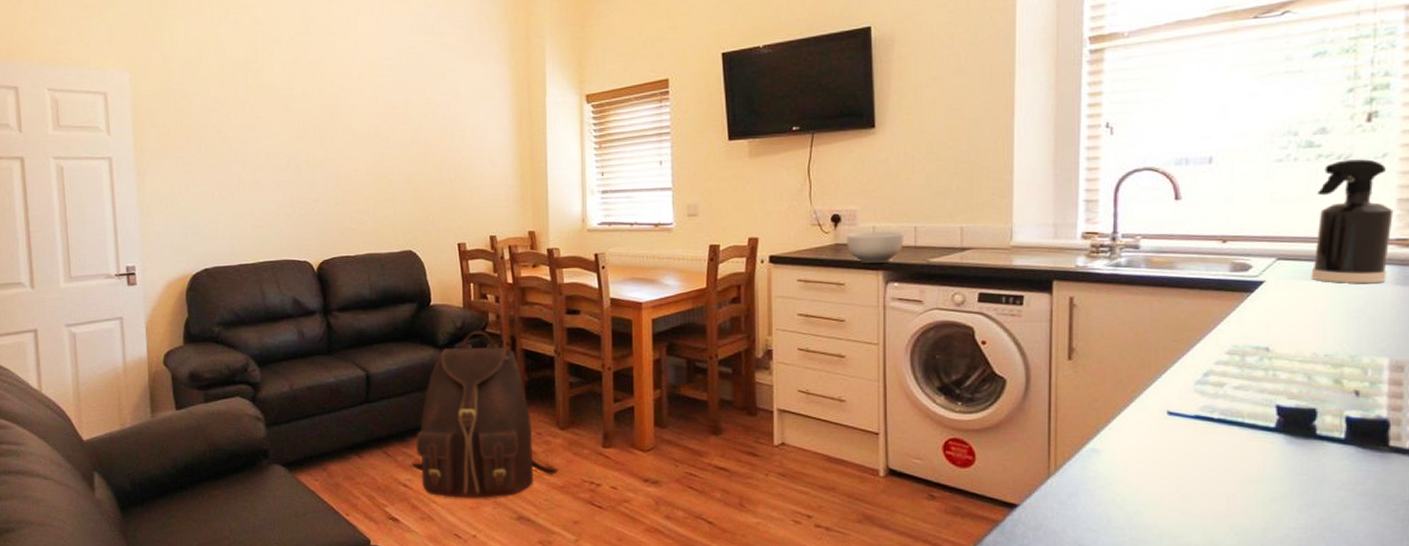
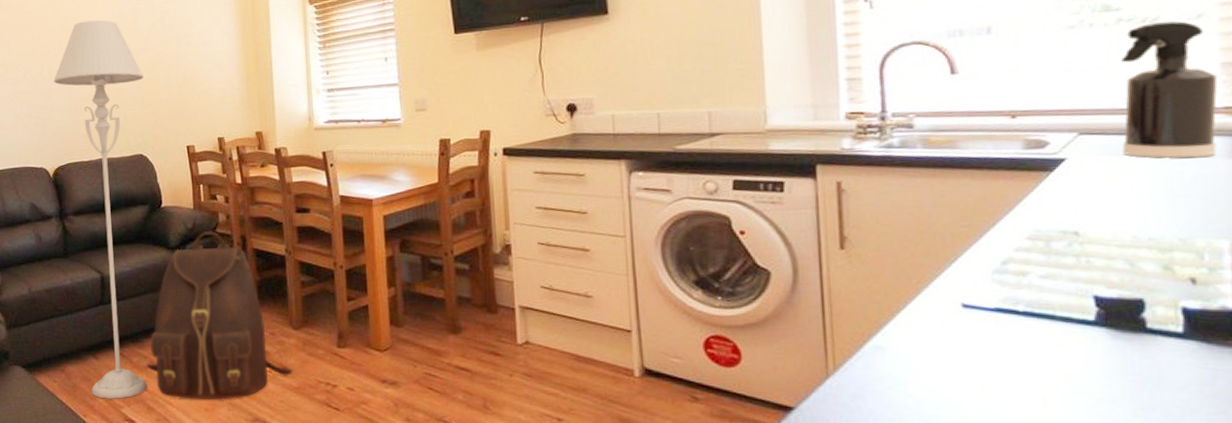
floor lamp: none [319,108,414,498] -> present [54,20,148,399]
bowl: present [845,231,905,263] -> none [583,118,647,153]

